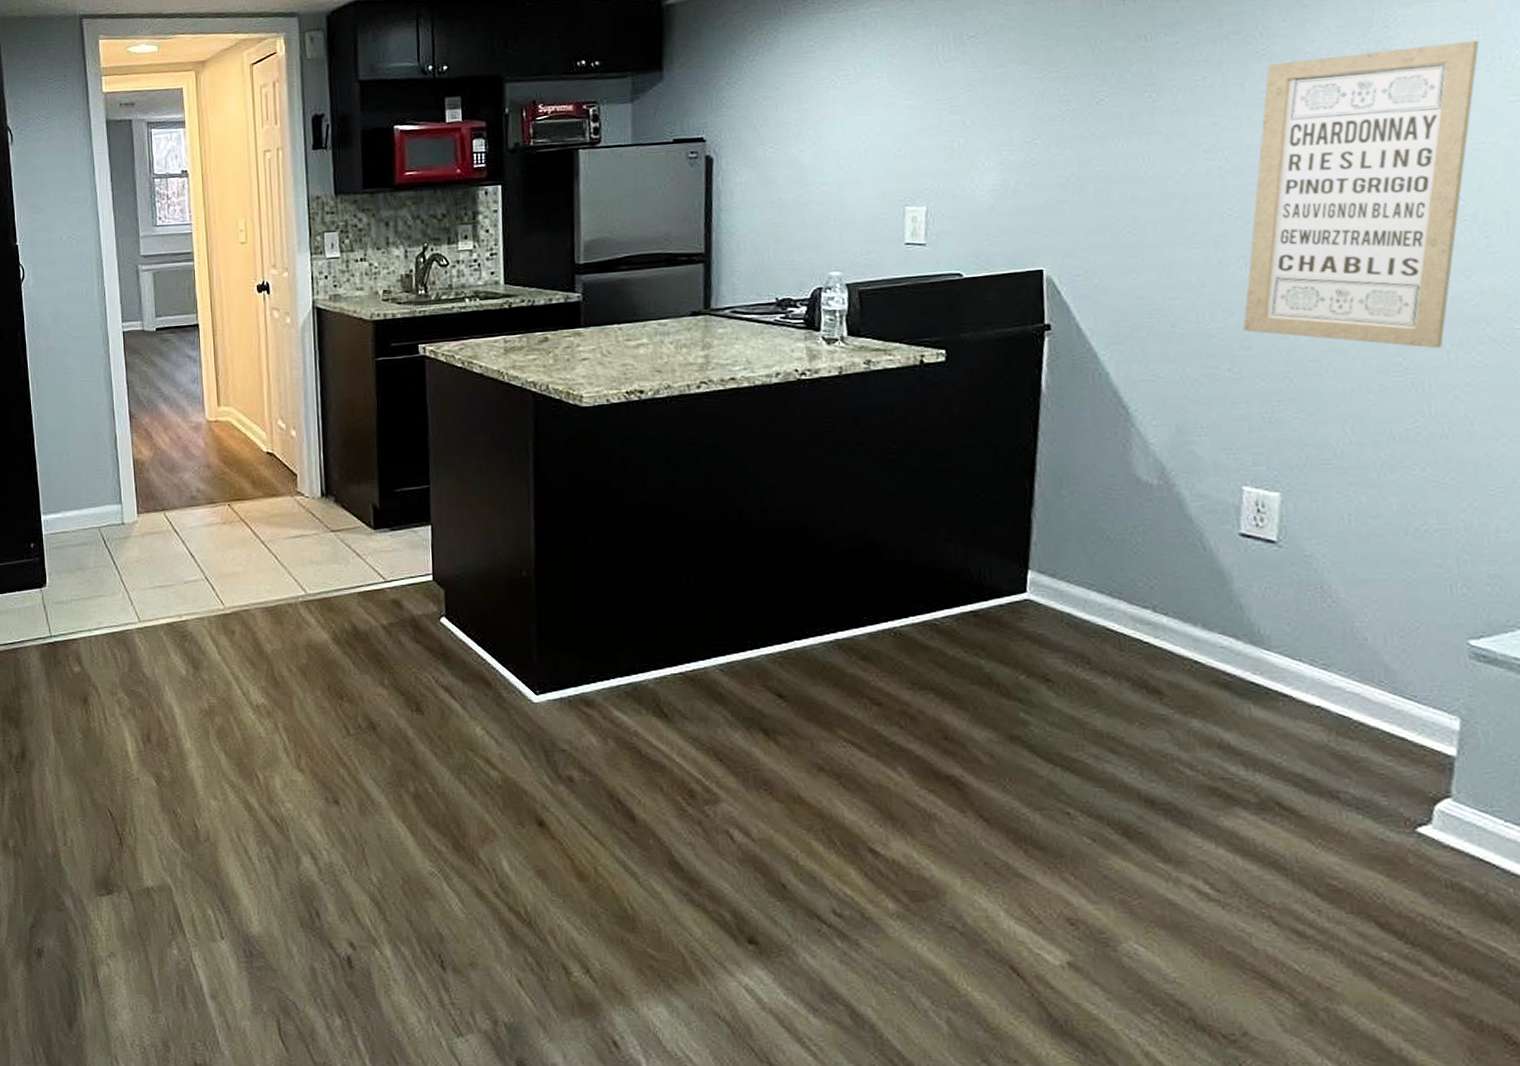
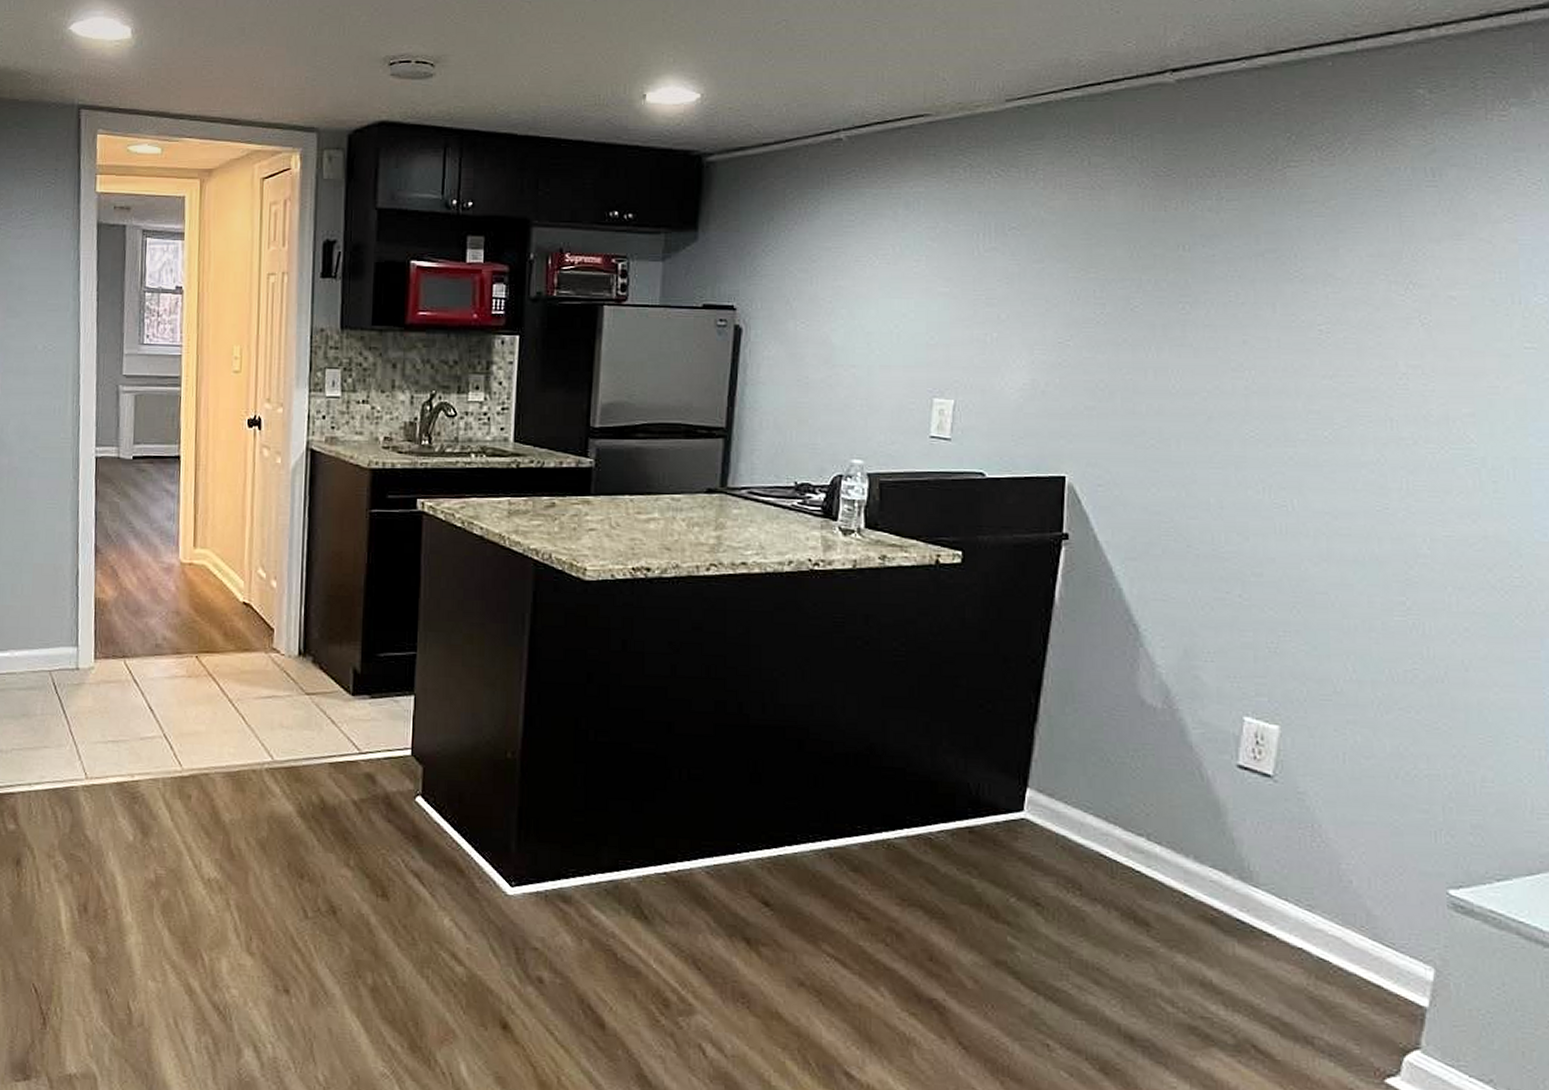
wall art: present [1243,40,1480,349] -> none [1256,283,1501,591]

